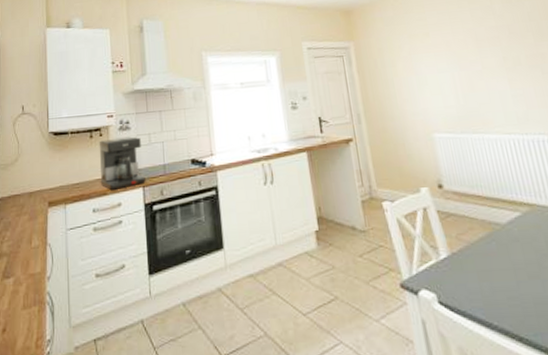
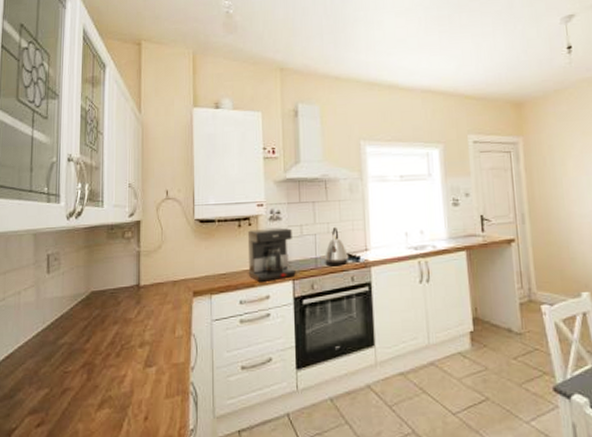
kettle: none [171,133,195,173] -> present [324,226,348,267]

